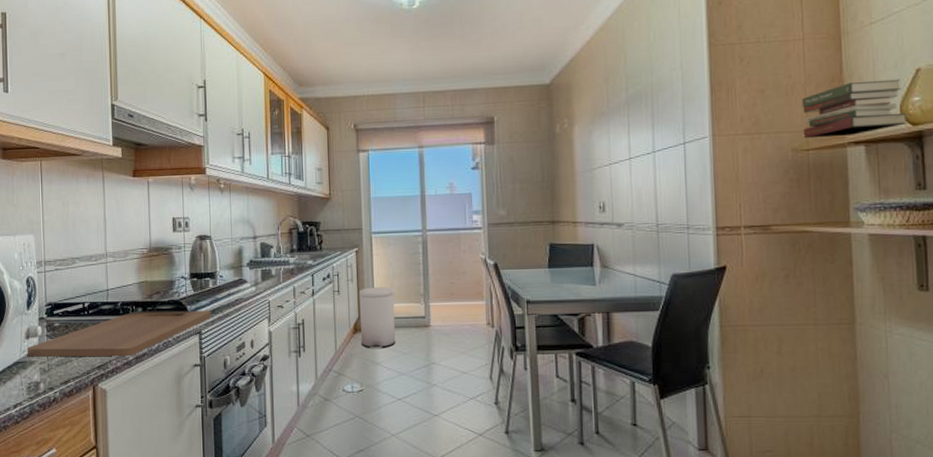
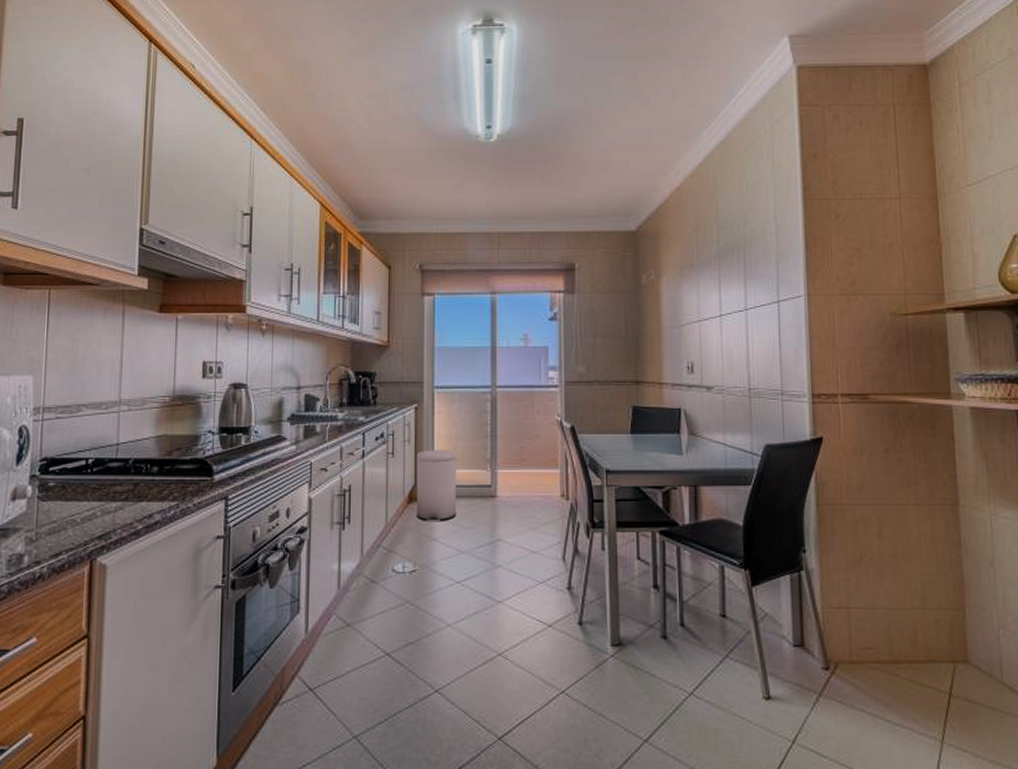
cutting board: present [27,310,212,357] -> none [11,471,242,525]
books: present [801,79,908,139] -> none [899,244,1006,302]

